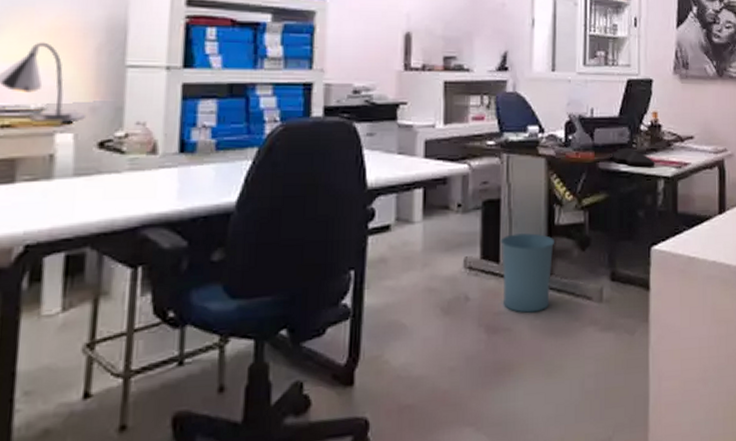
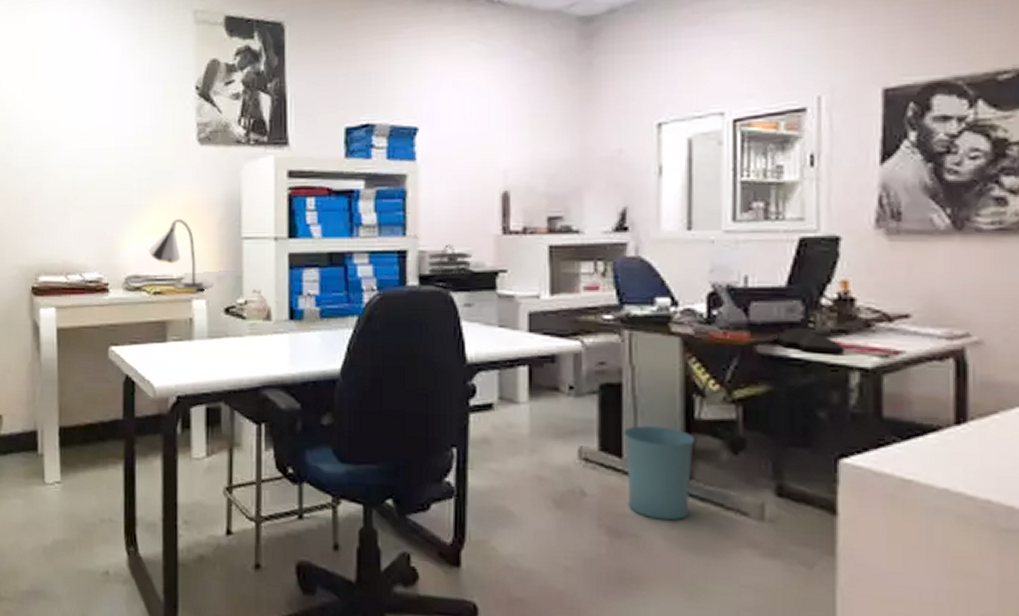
file organizer: none [332,78,375,112] -> present [427,244,471,281]

